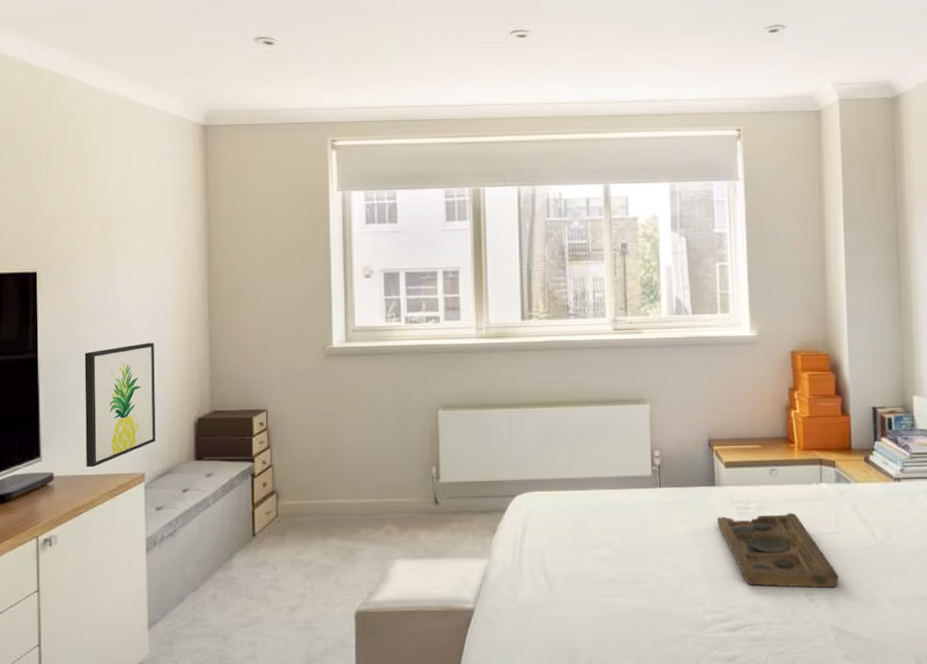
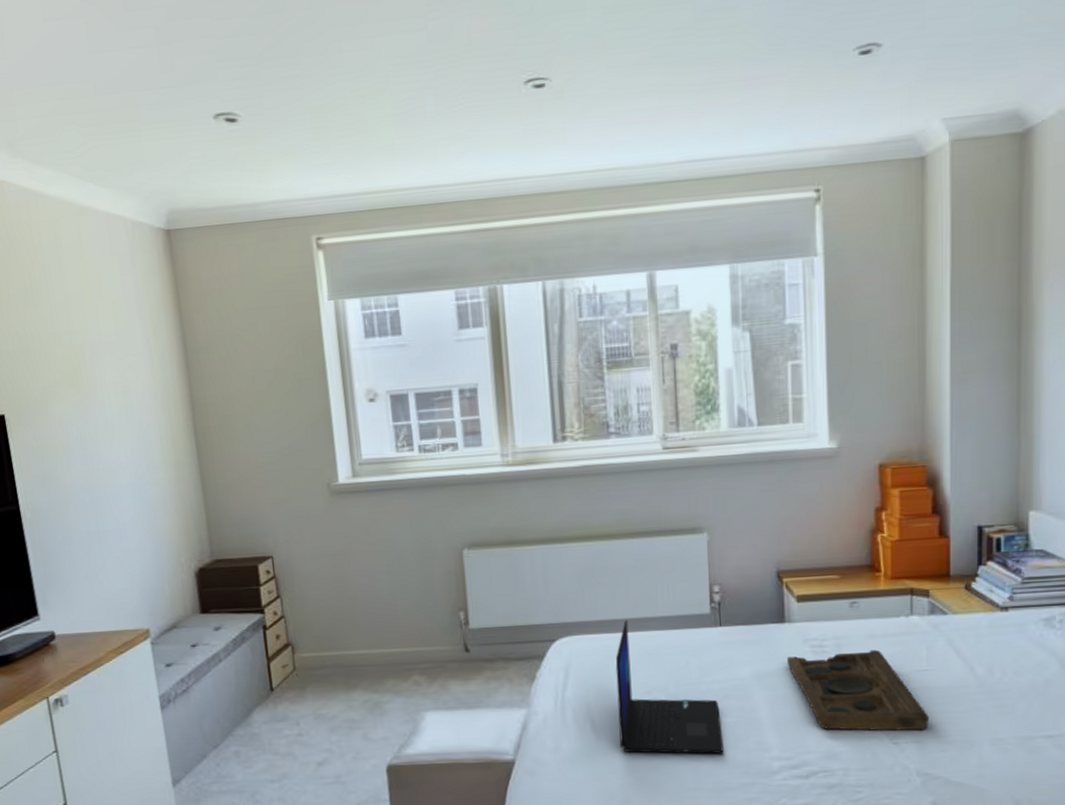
wall art: present [84,343,156,468] -> none [68,488,157,625]
laptop: none [568,478,662,606] -> present [615,619,724,754]

